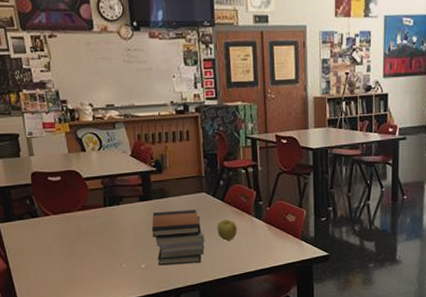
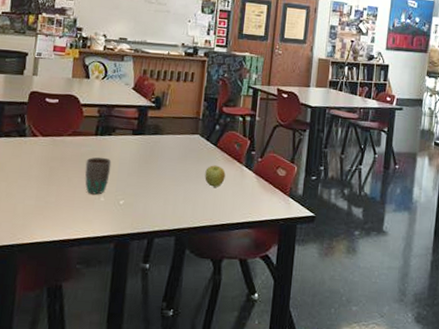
mug: none [101,226,127,262] -> present [85,157,112,195]
book stack: present [151,209,205,266] -> none [137,148,191,207]

